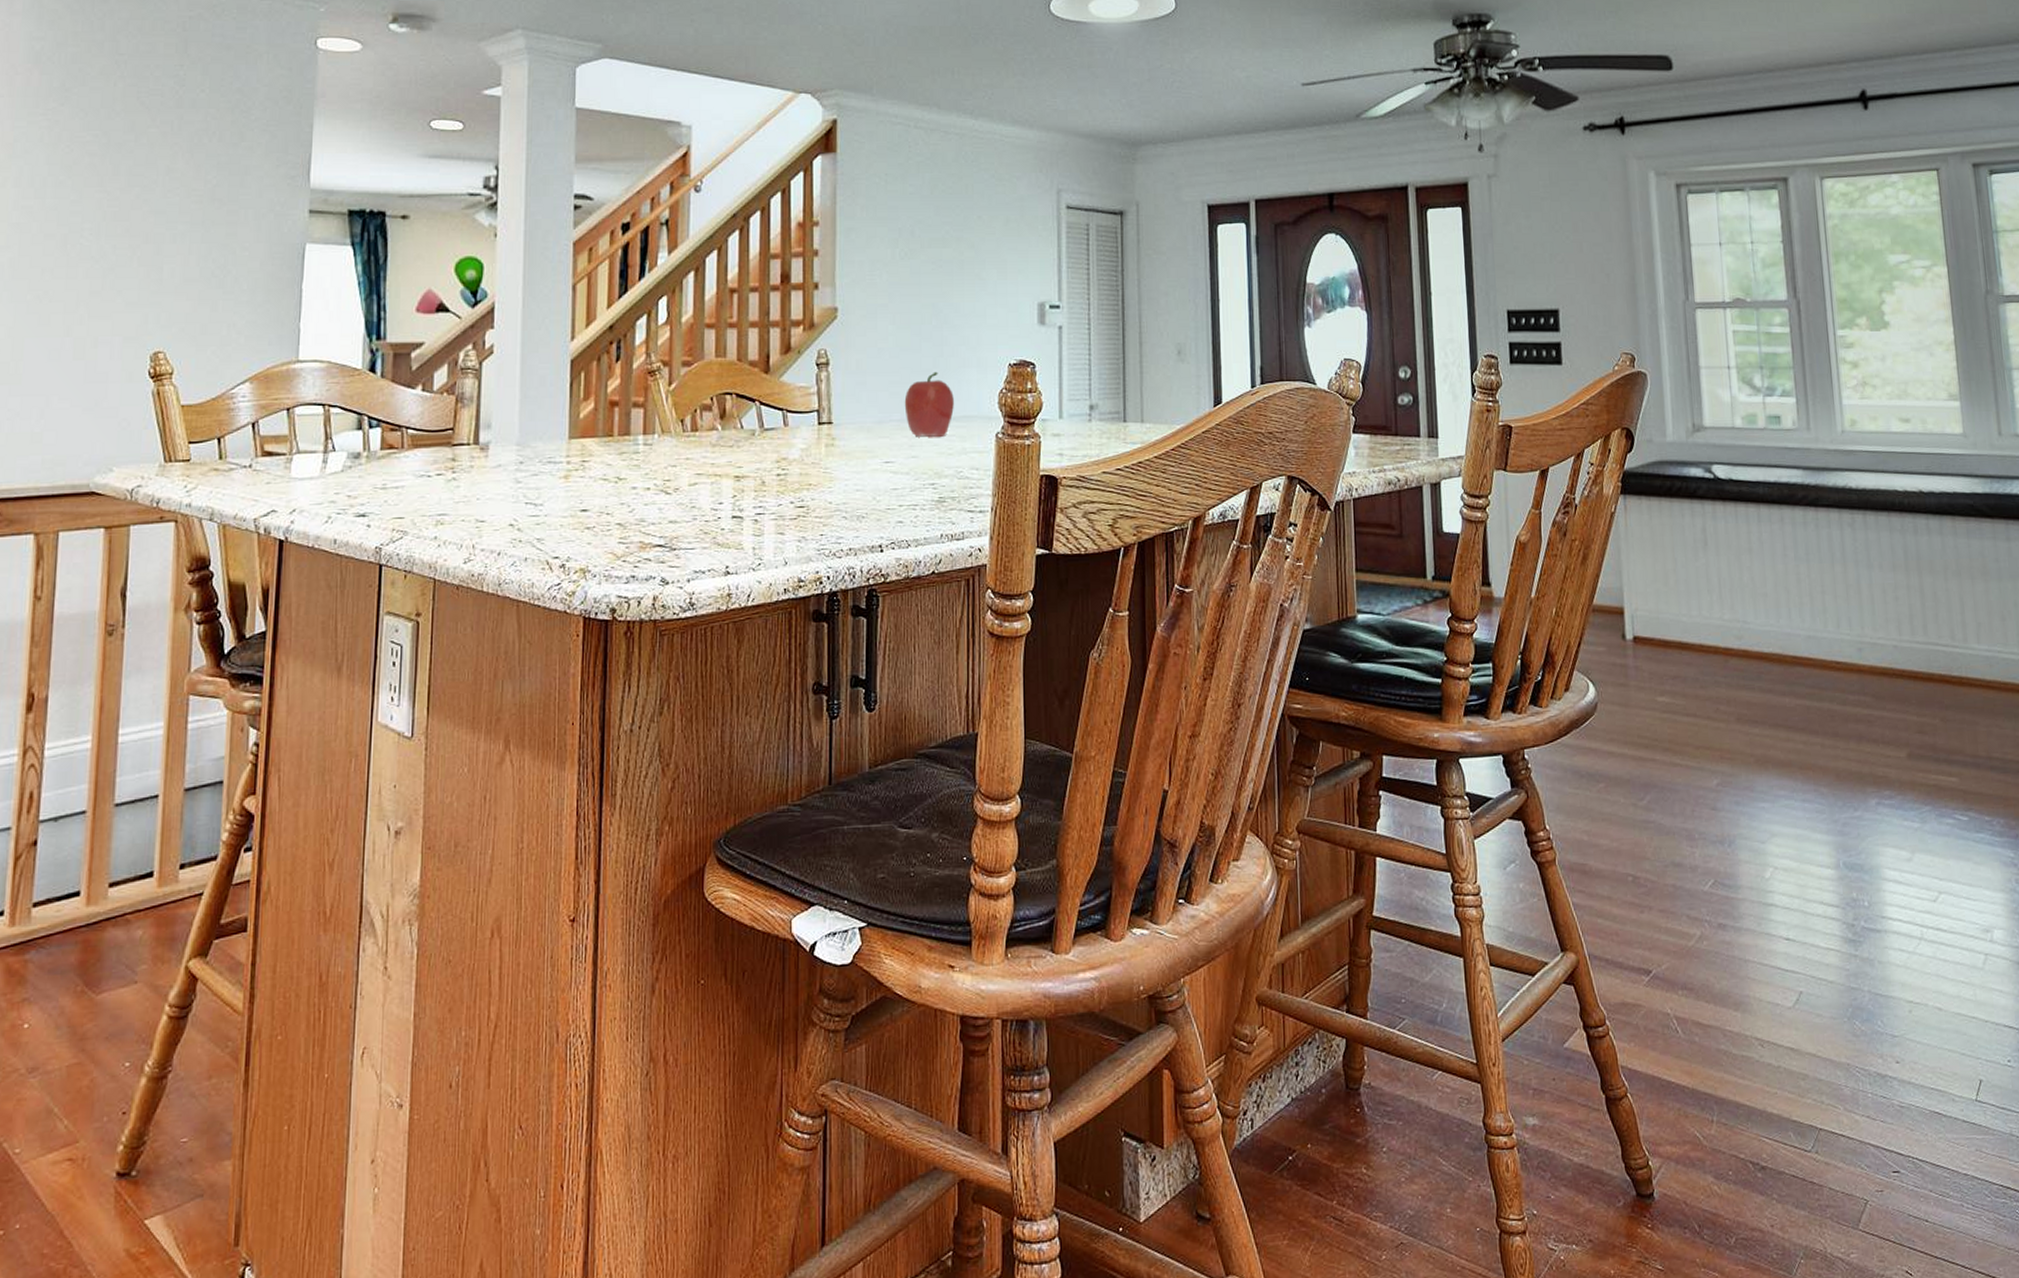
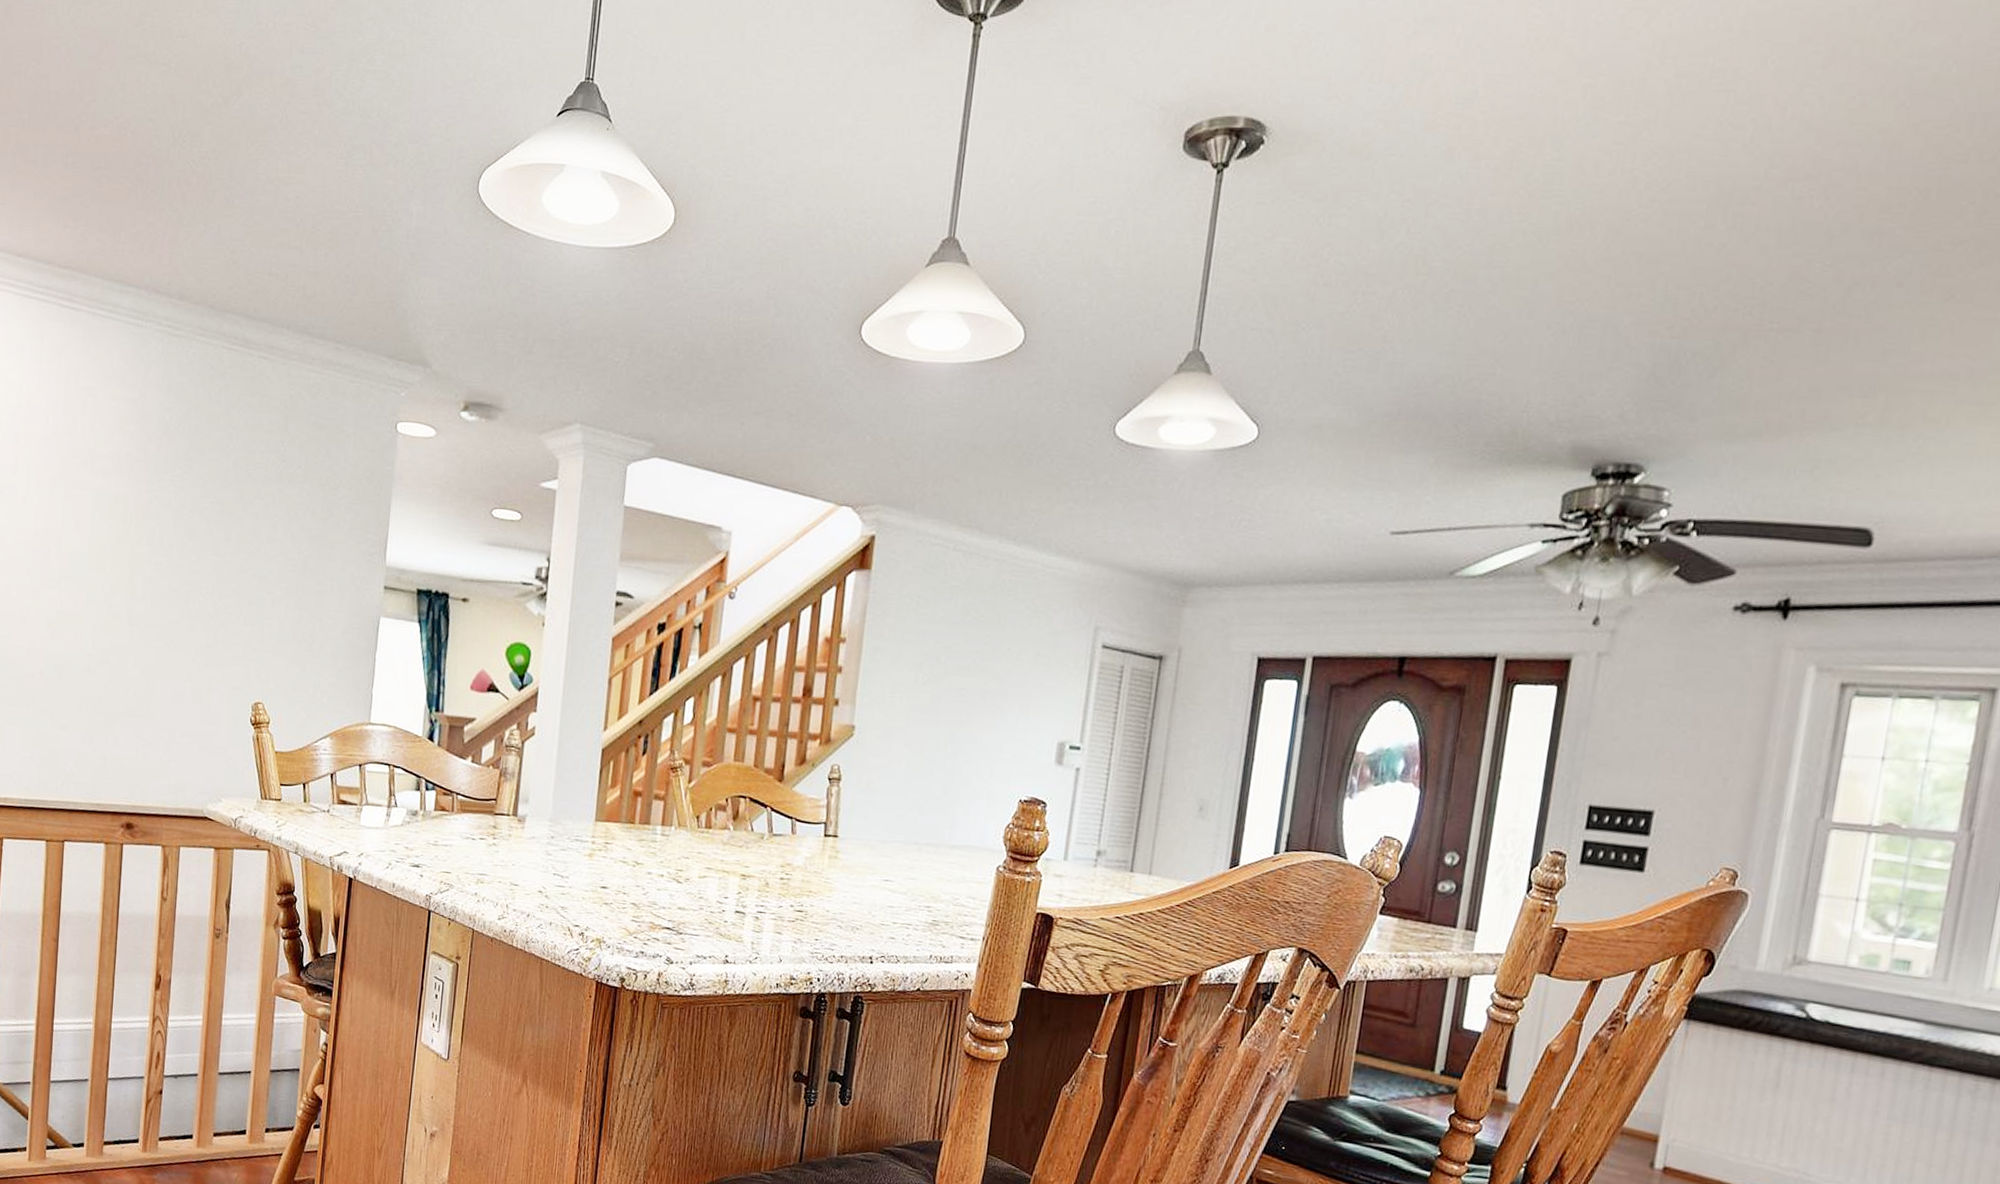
fruit: present [904,371,954,438] -> none [909,799,960,864]

